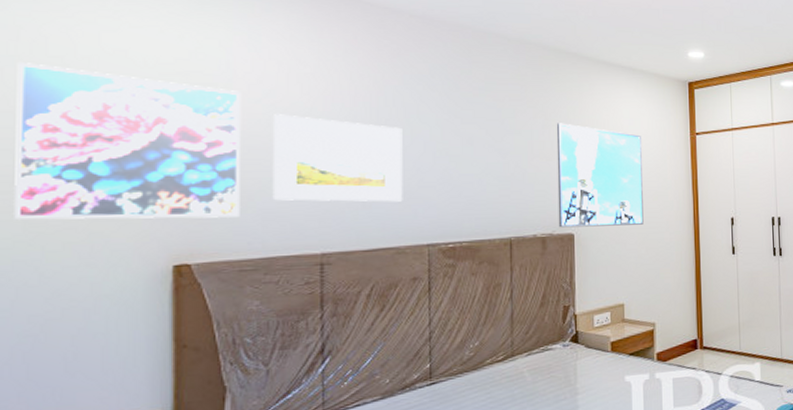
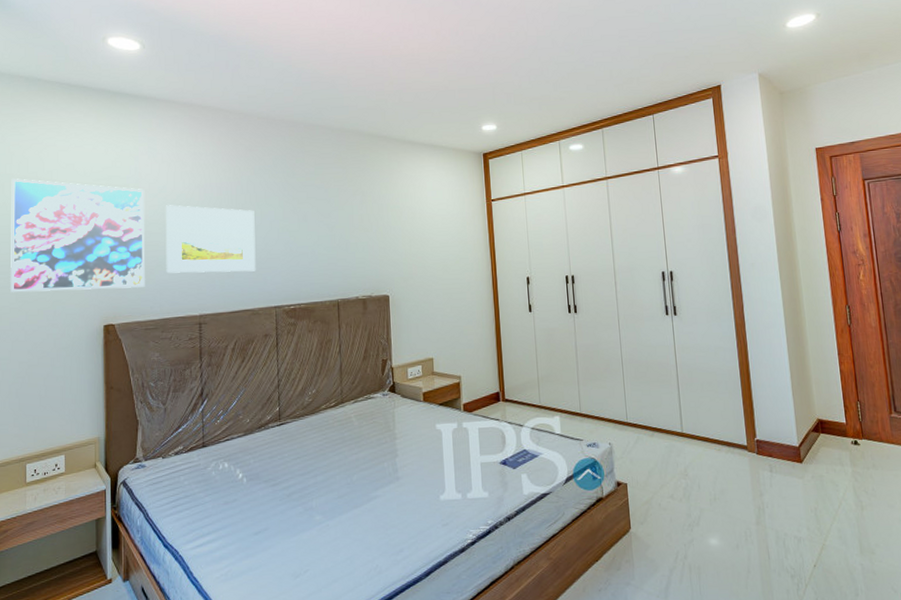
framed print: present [556,123,644,228] -> none [371,198,448,290]

